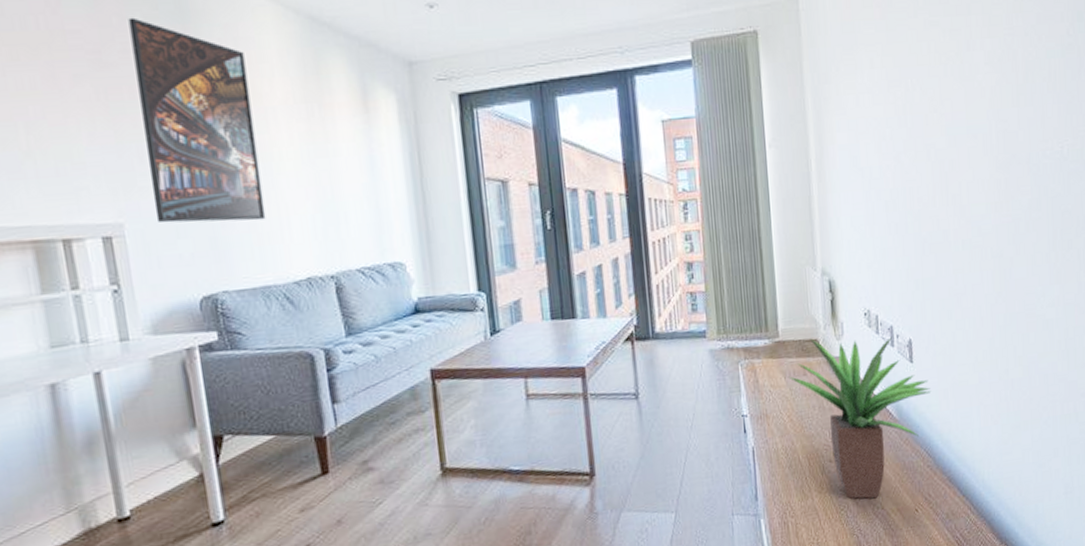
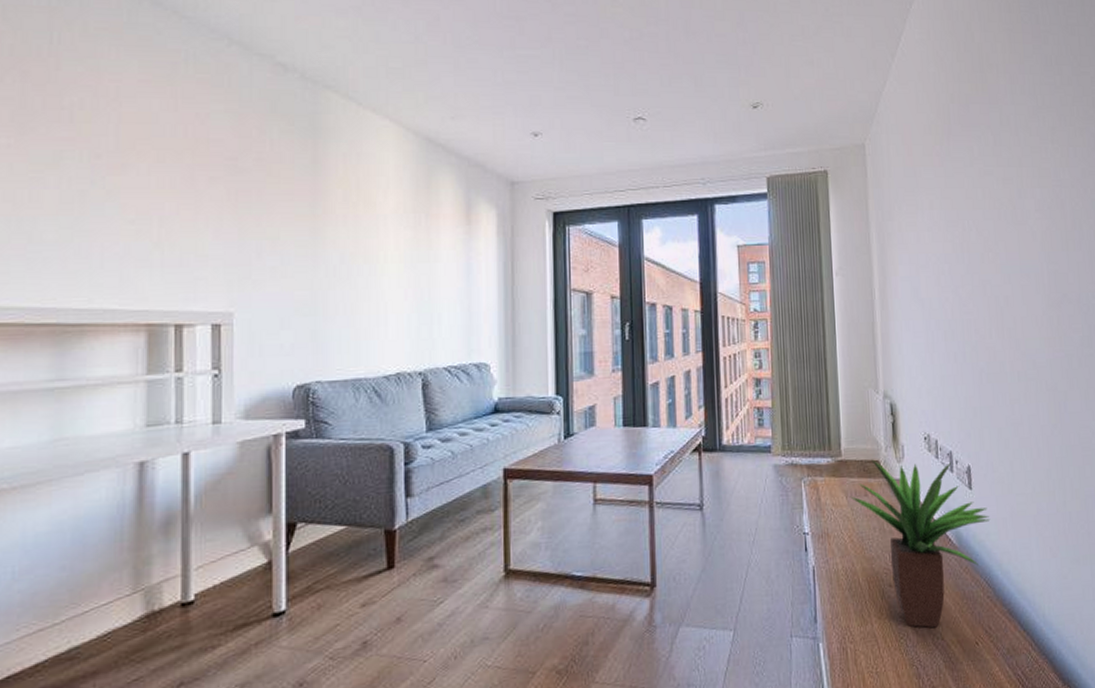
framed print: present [128,17,266,223] -> none [264,131,365,317]

